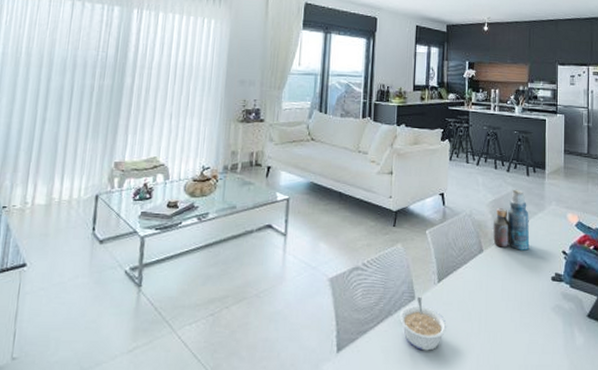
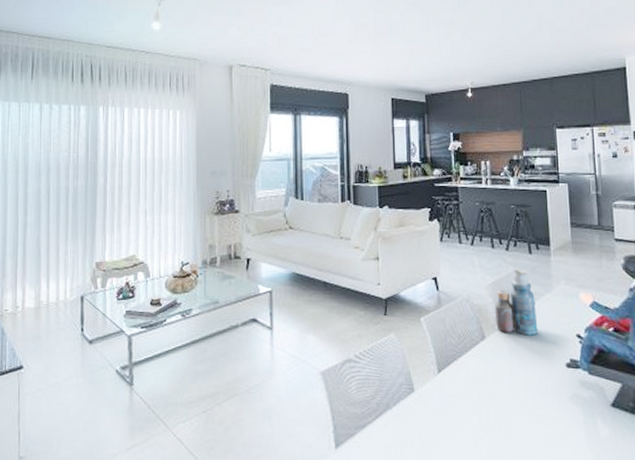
legume: present [399,296,447,351] -> none [398,388,452,446]

